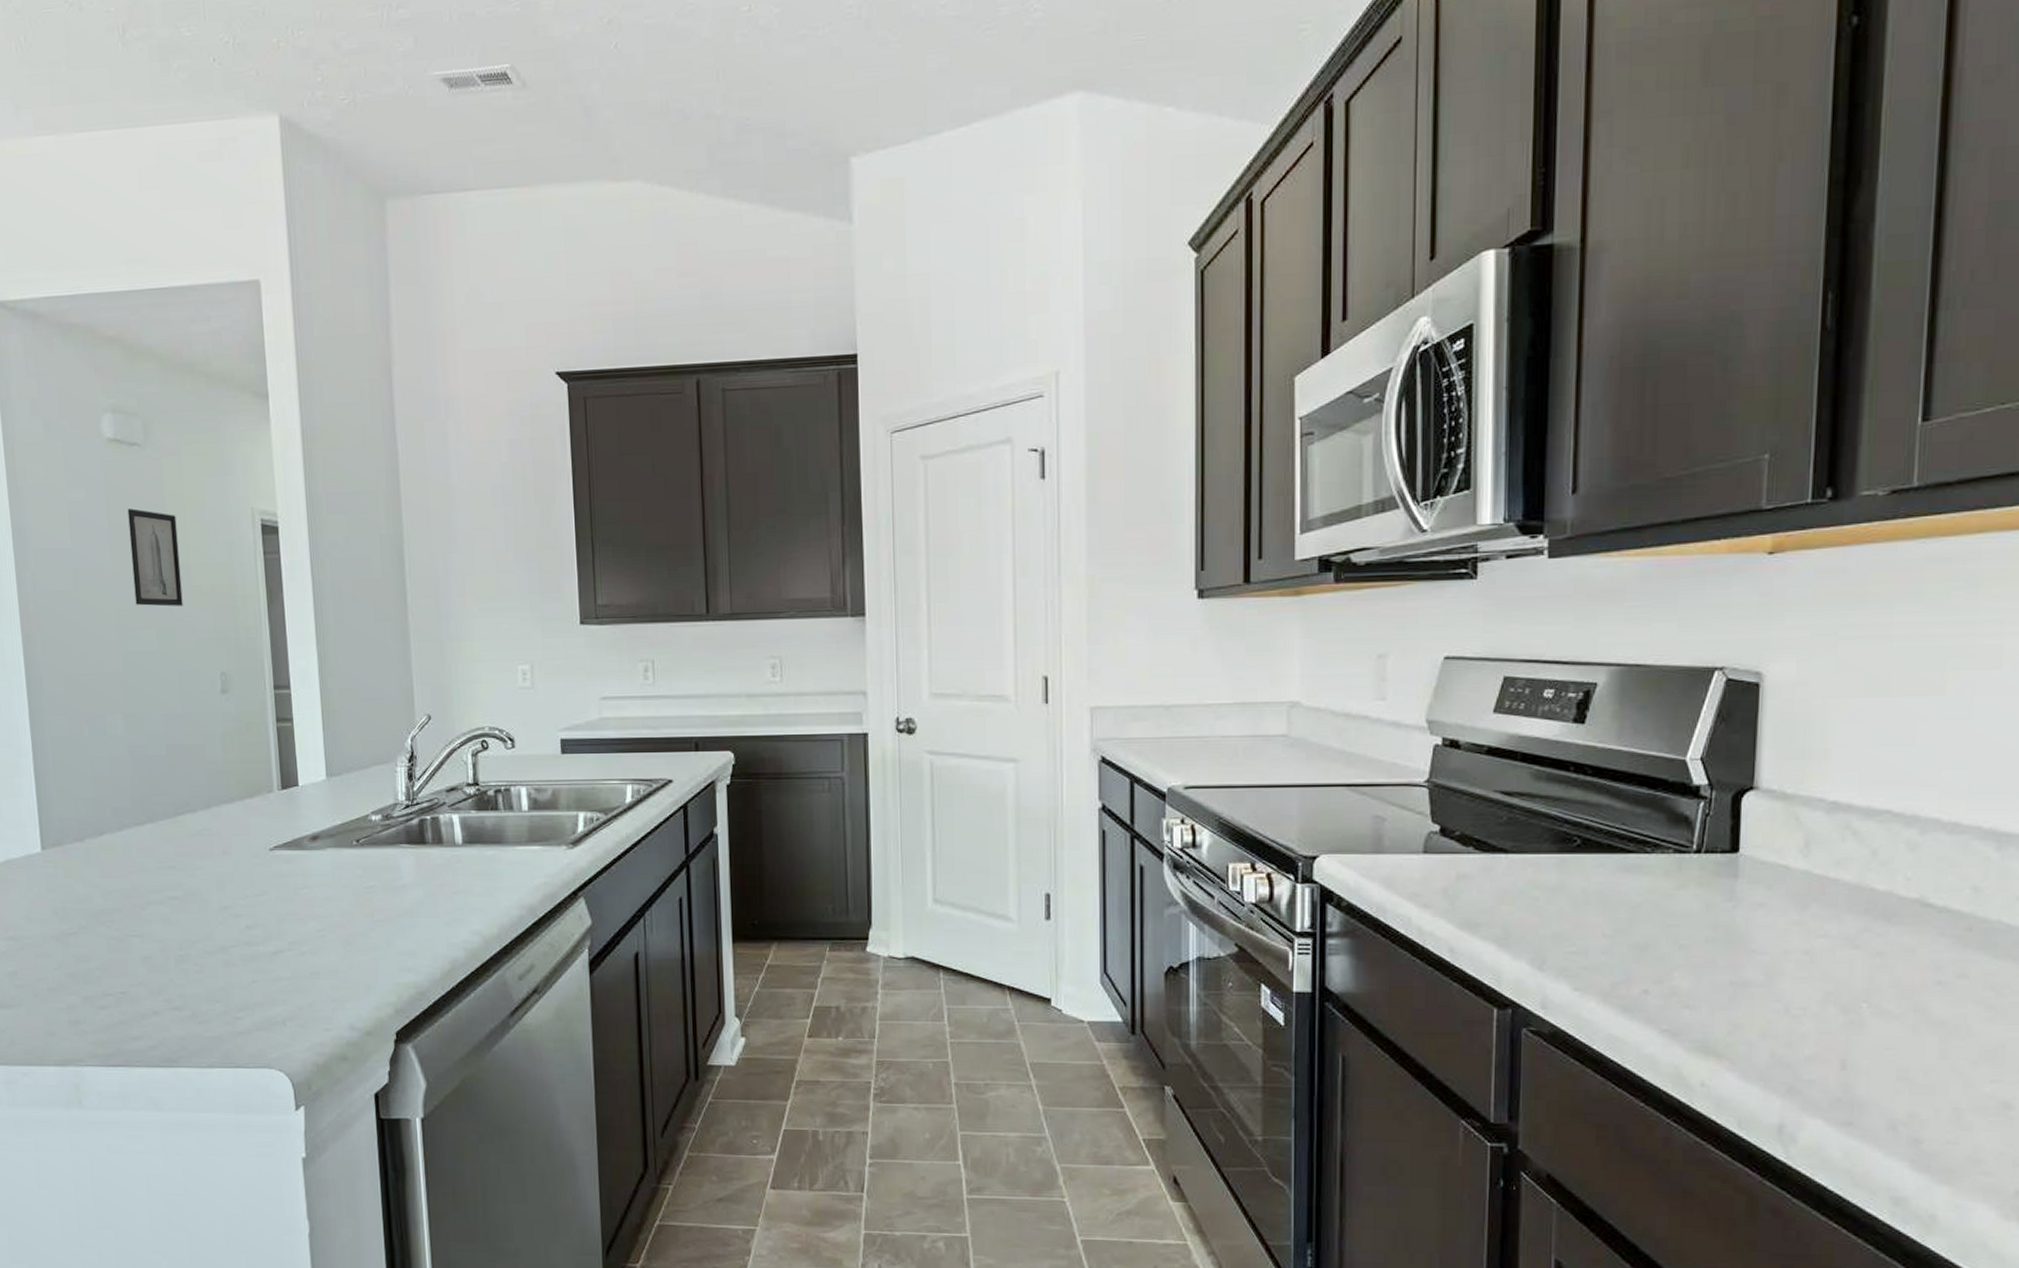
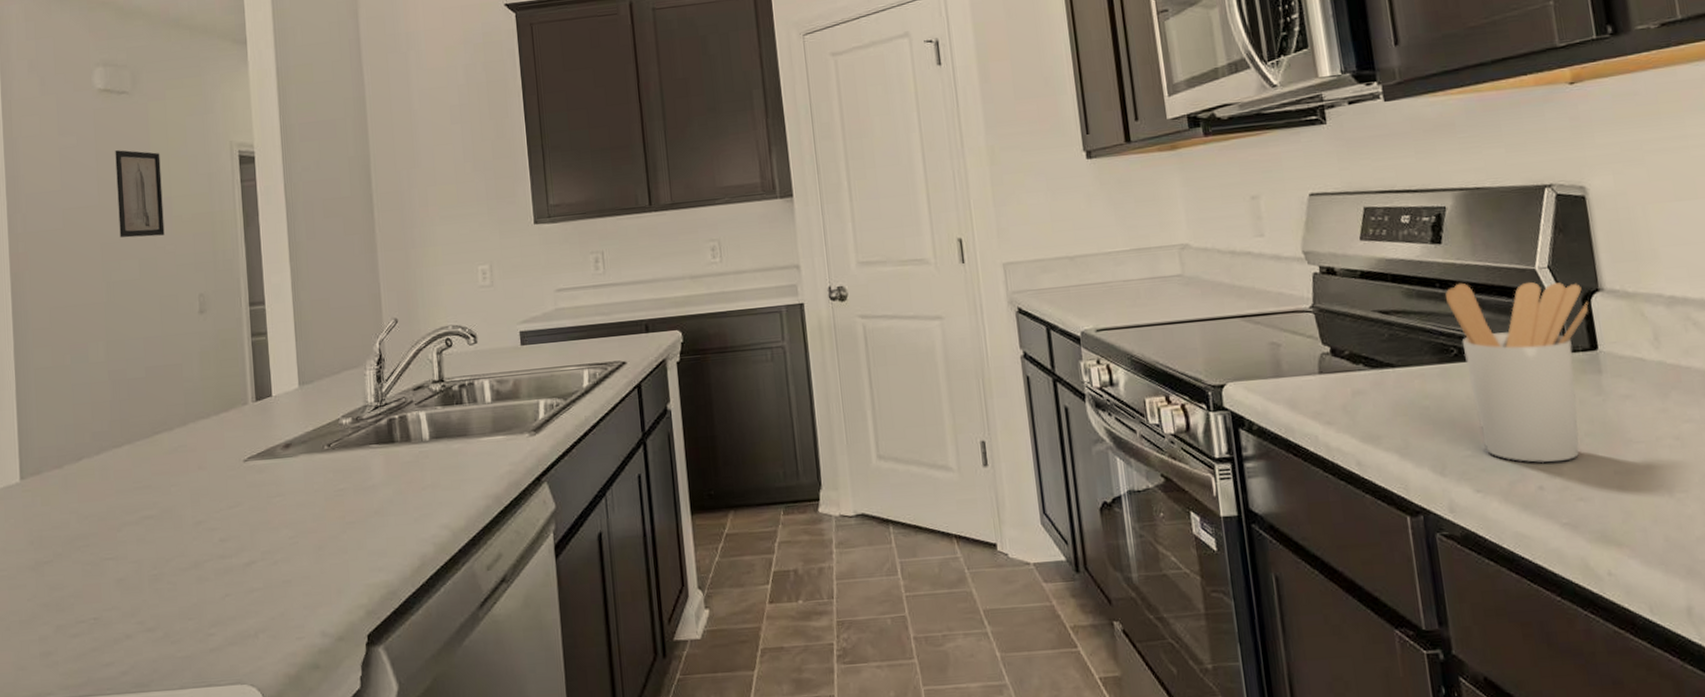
utensil holder: none [1578,768,1738,967] -> present [1445,281,1589,464]

